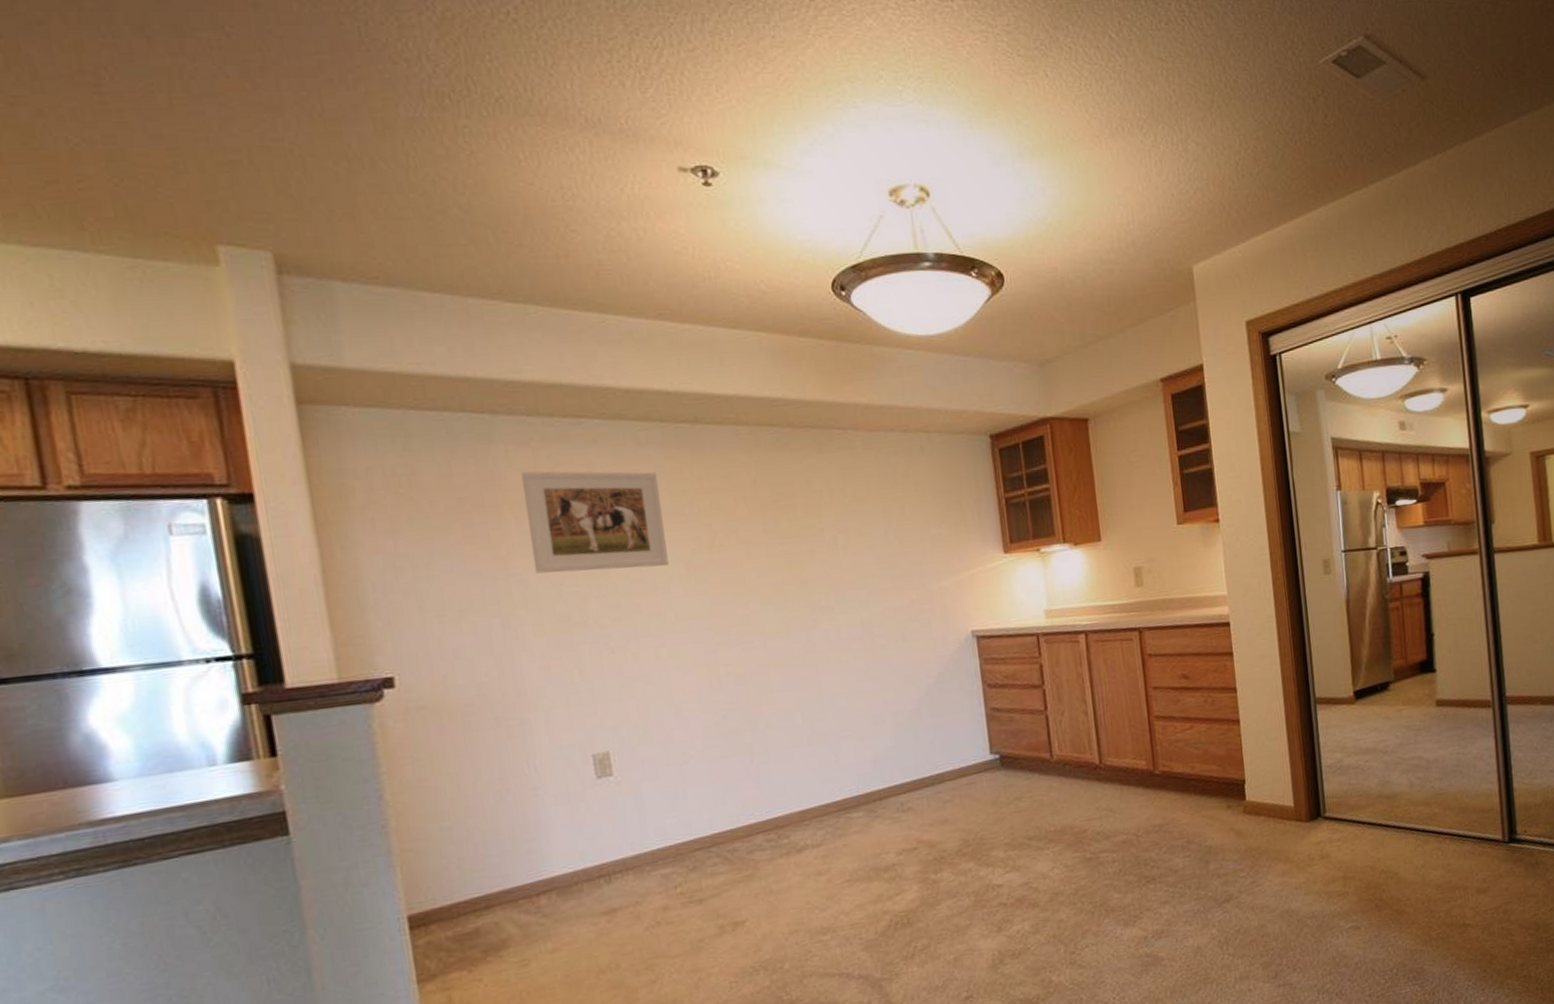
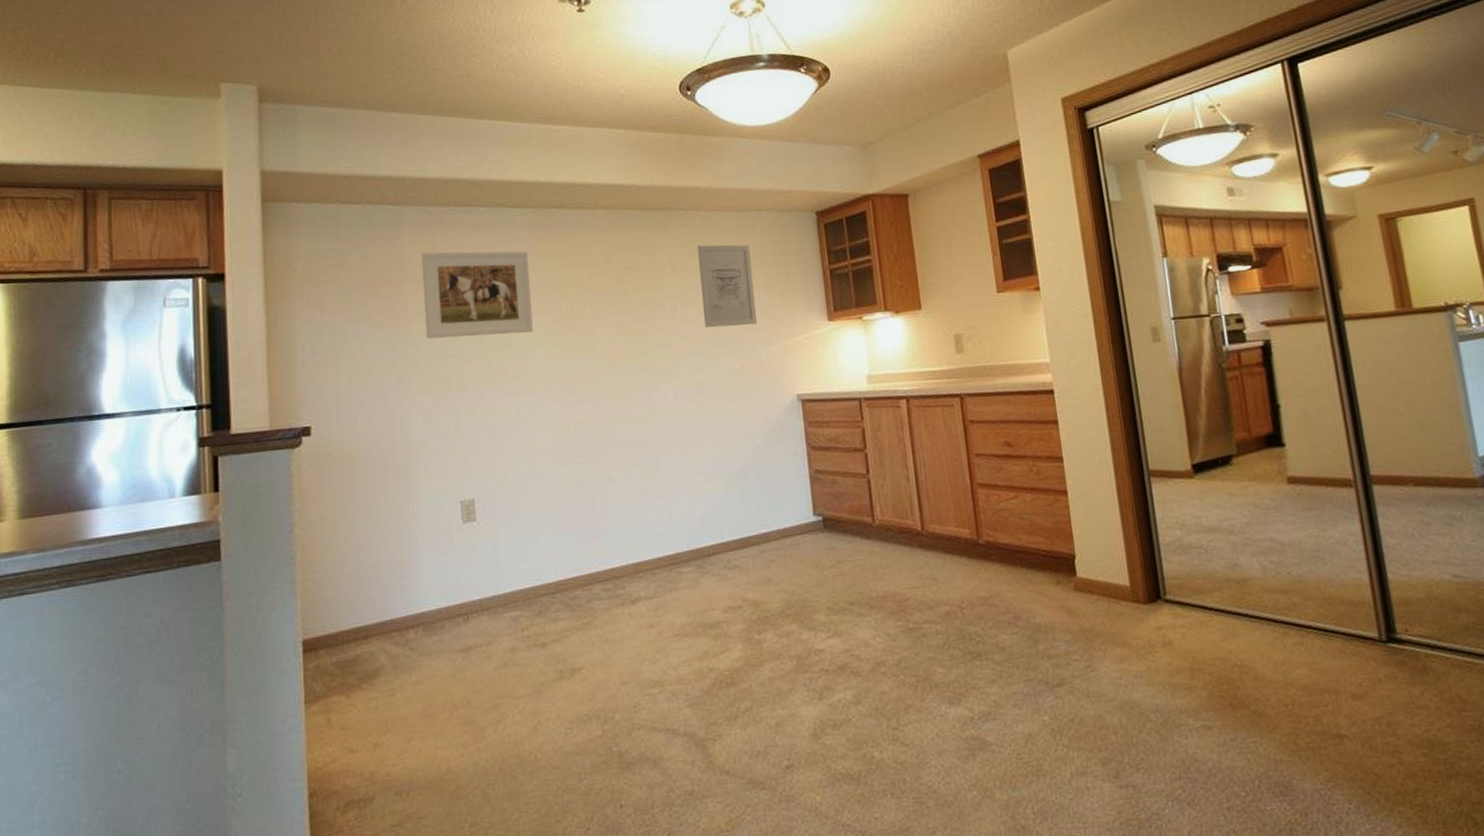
wall art: none [858,469,928,561] -> present [697,244,757,328]

